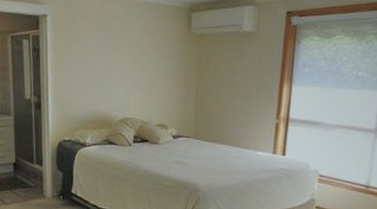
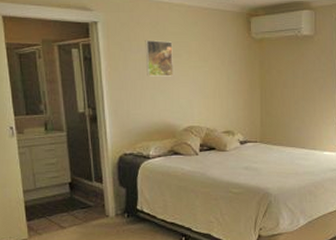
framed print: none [88,33,114,69] -> present [145,40,173,77]

